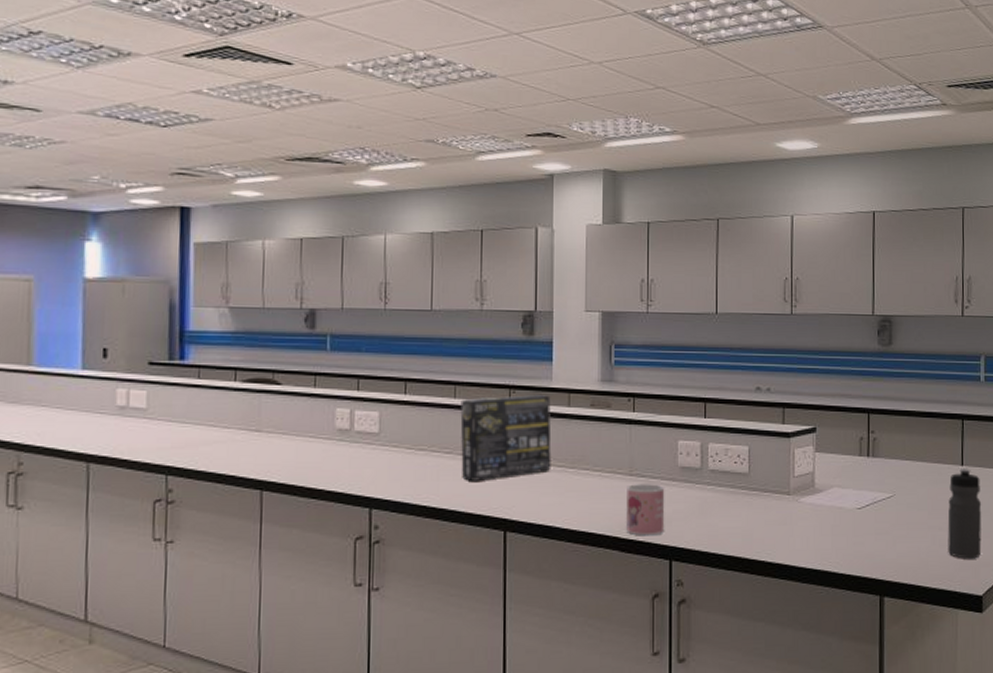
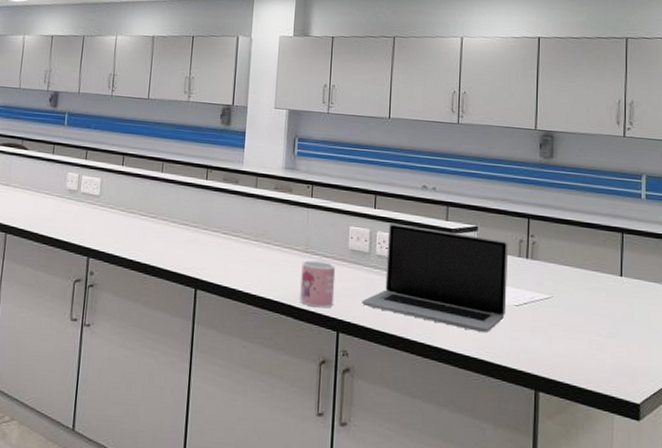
box: present [460,395,552,481] -> none [163,174,241,244]
laptop: none [696,432,849,541] -> present [362,223,508,332]
water bottle: present [947,469,982,559] -> none [605,279,641,368]

